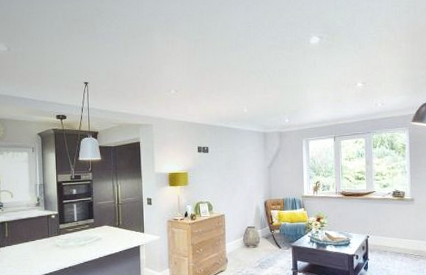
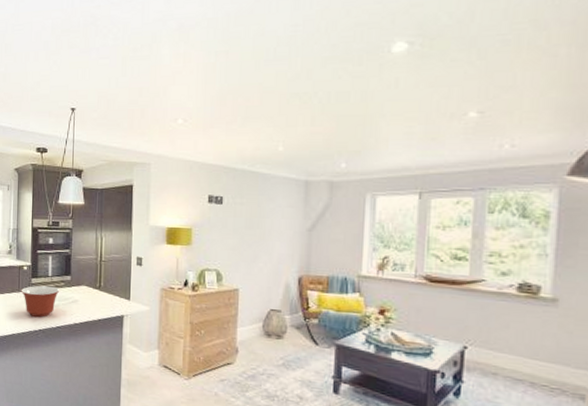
mixing bowl: none [50,229,85,256] -> present [21,285,60,317]

